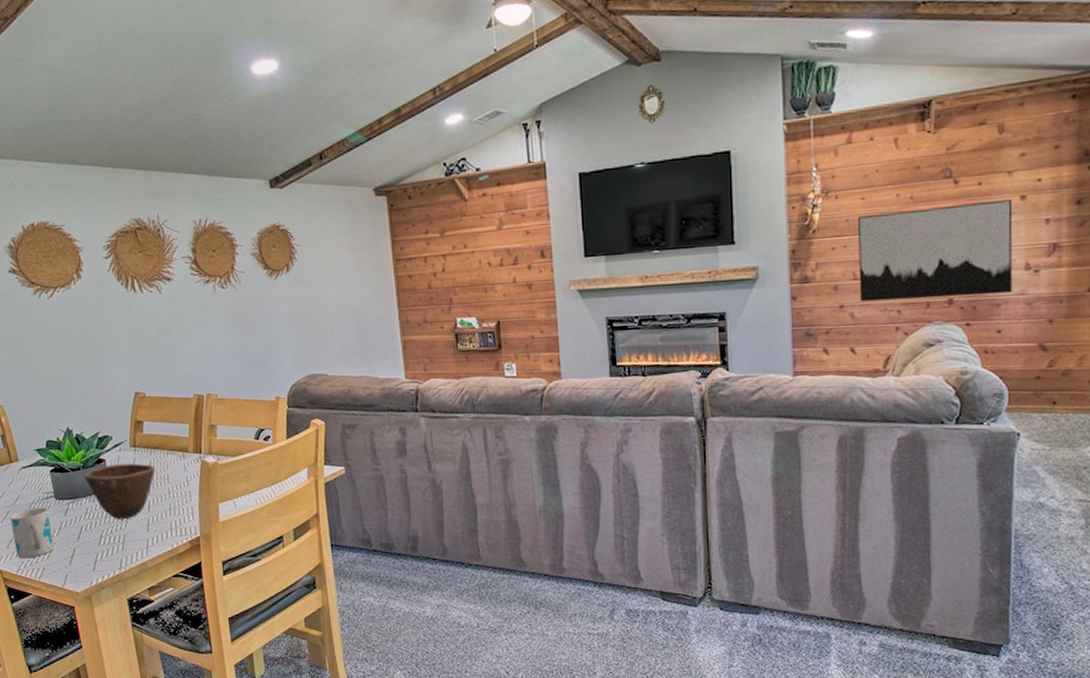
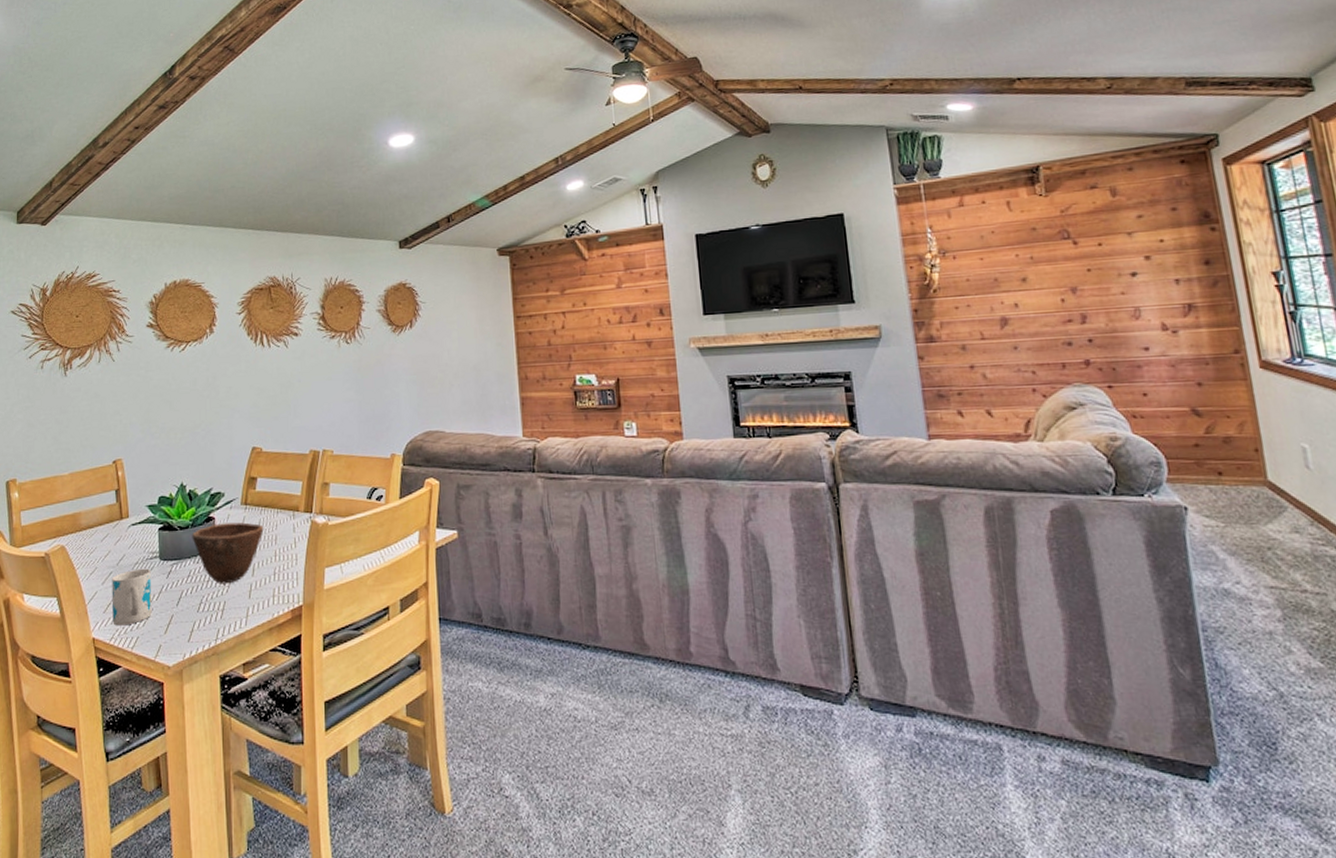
wall art: present [858,199,1013,302] -> none [979,260,1152,362]

